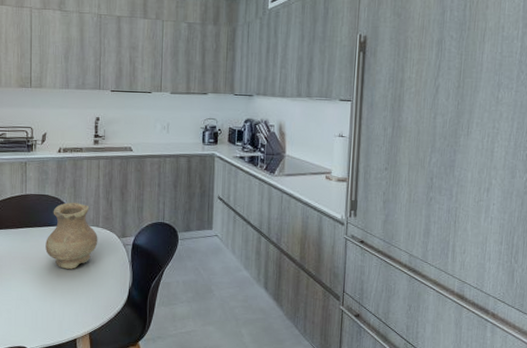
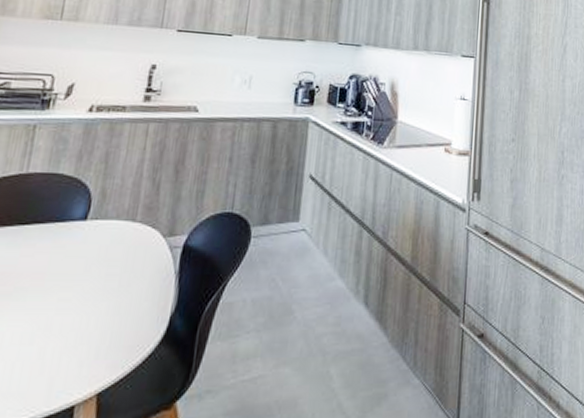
vase: present [45,202,98,269] -> none [45,184,133,289]

